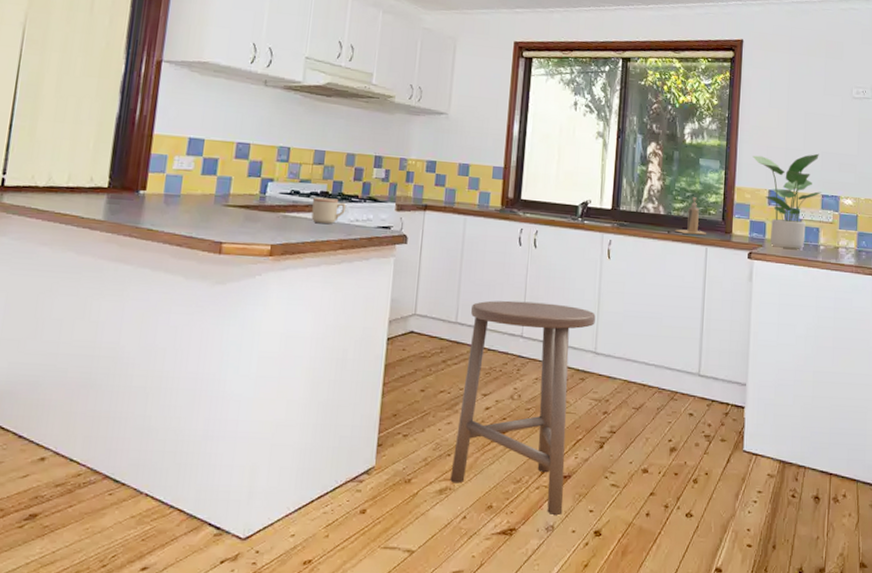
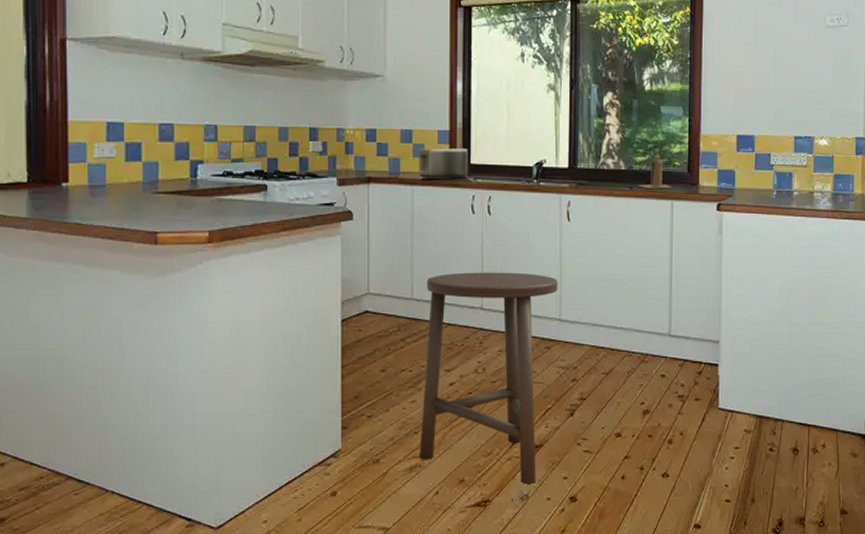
mug: present [311,197,347,224] -> none [247,177,285,204]
toaster: none [472,181,520,213] -> present [418,148,468,180]
potted plant: present [752,153,822,249] -> none [718,91,795,197]

